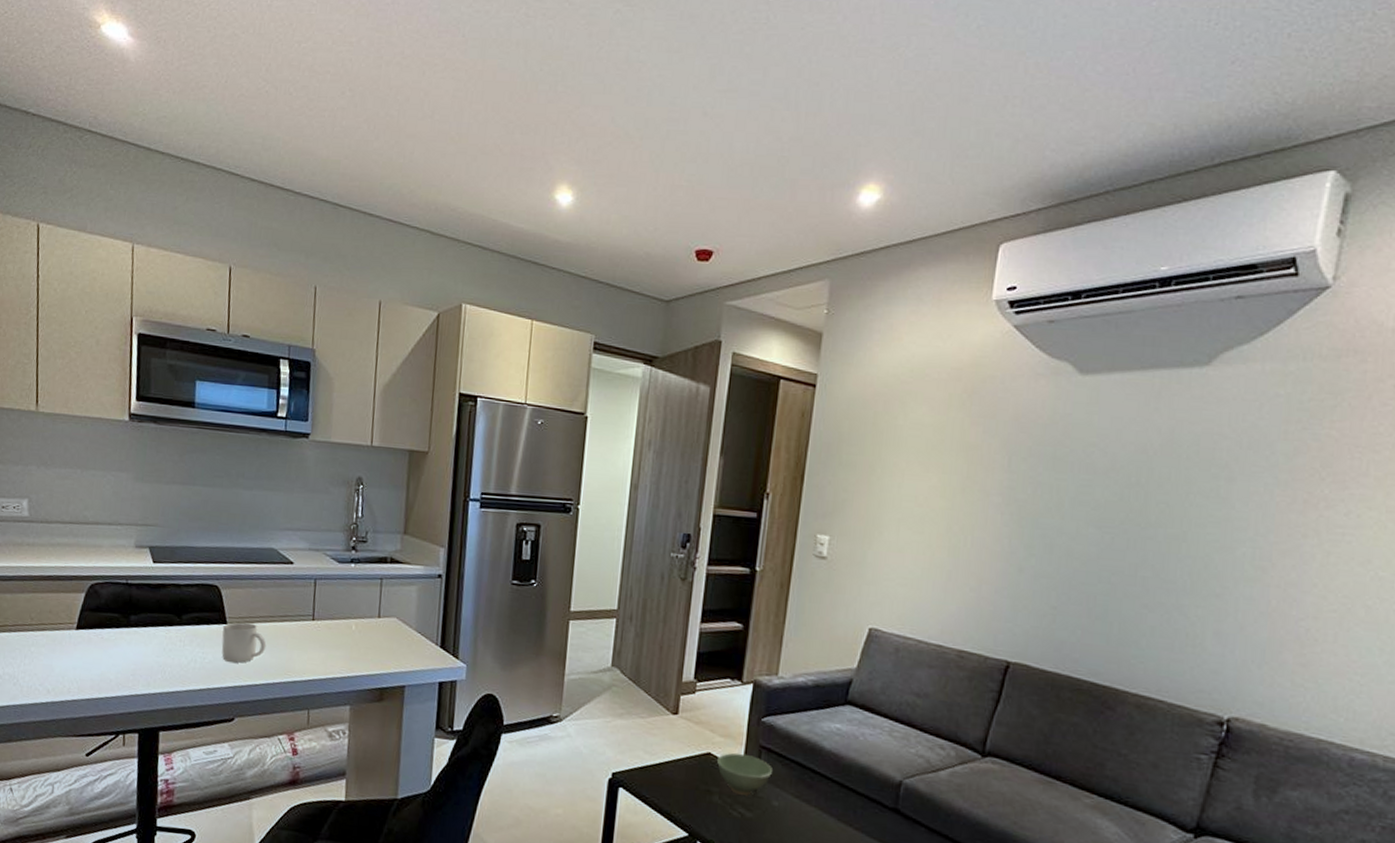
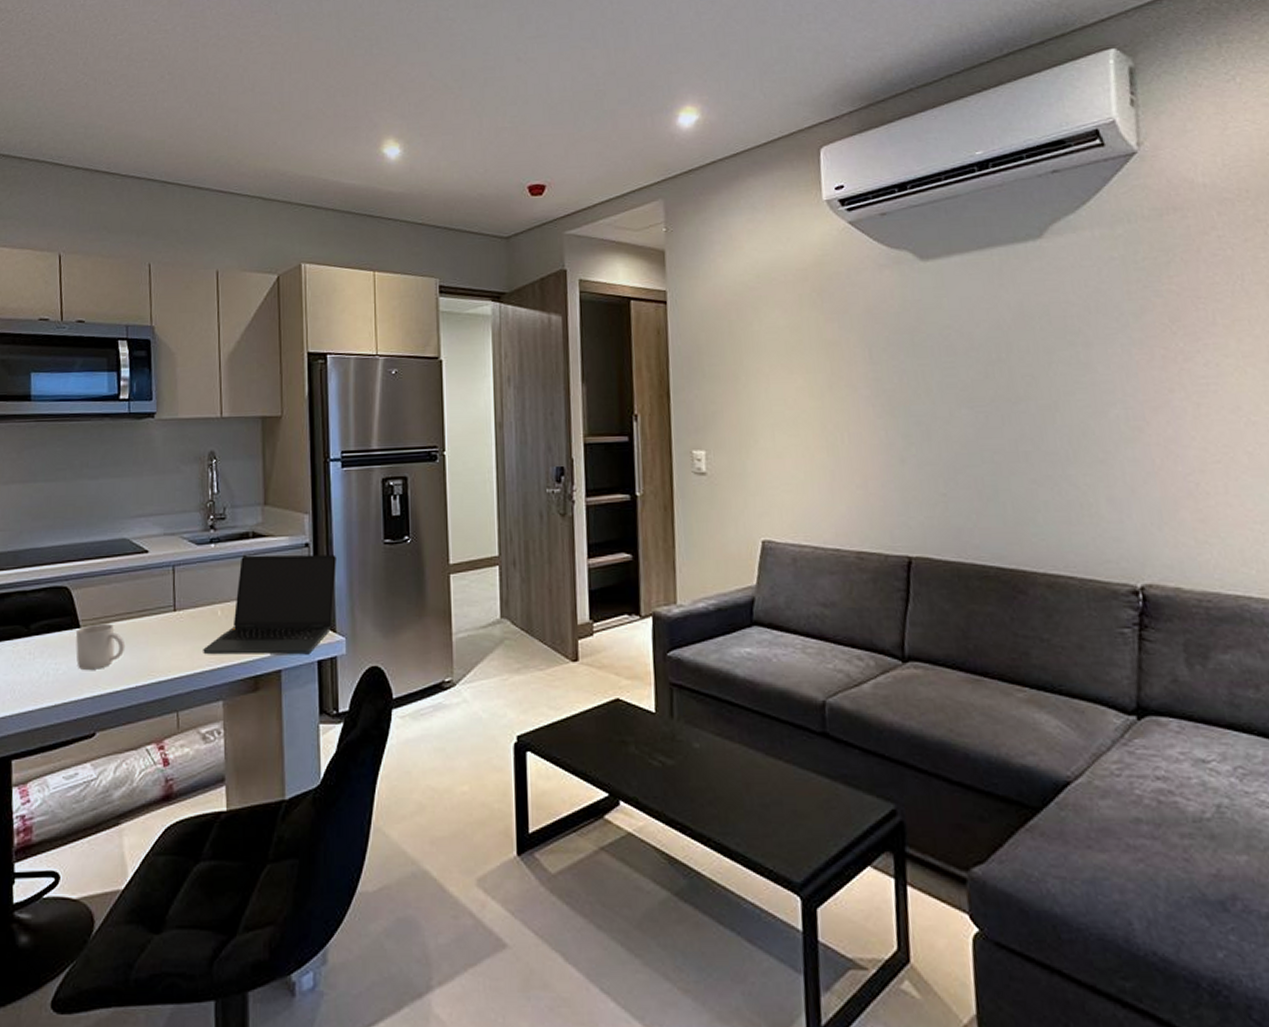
laptop: none [336,578,466,675] -> present [203,554,336,655]
bowl: present [716,752,772,796] -> none [626,694,687,741]

